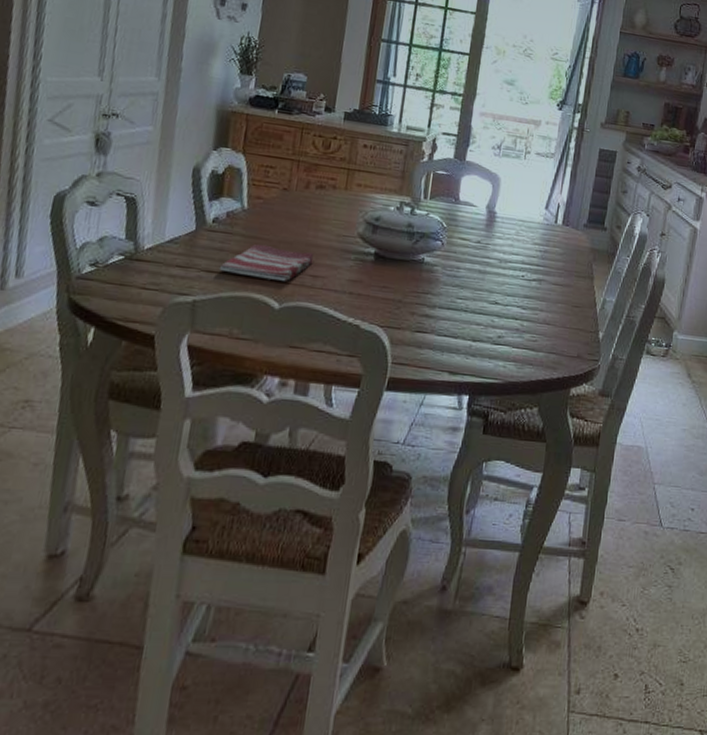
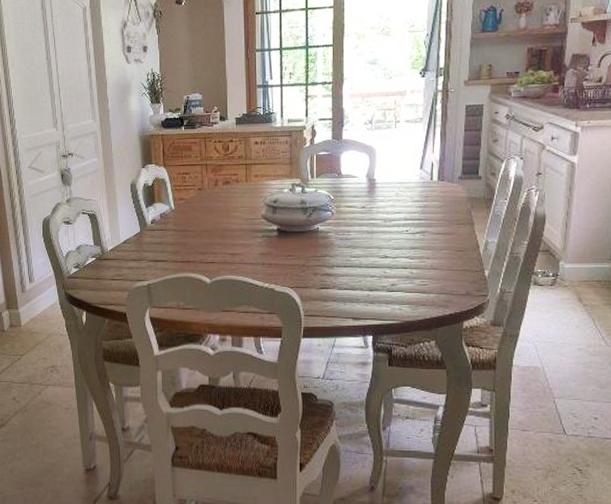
dish towel: present [219,244,314,283] -> none [162,235,230,262]

